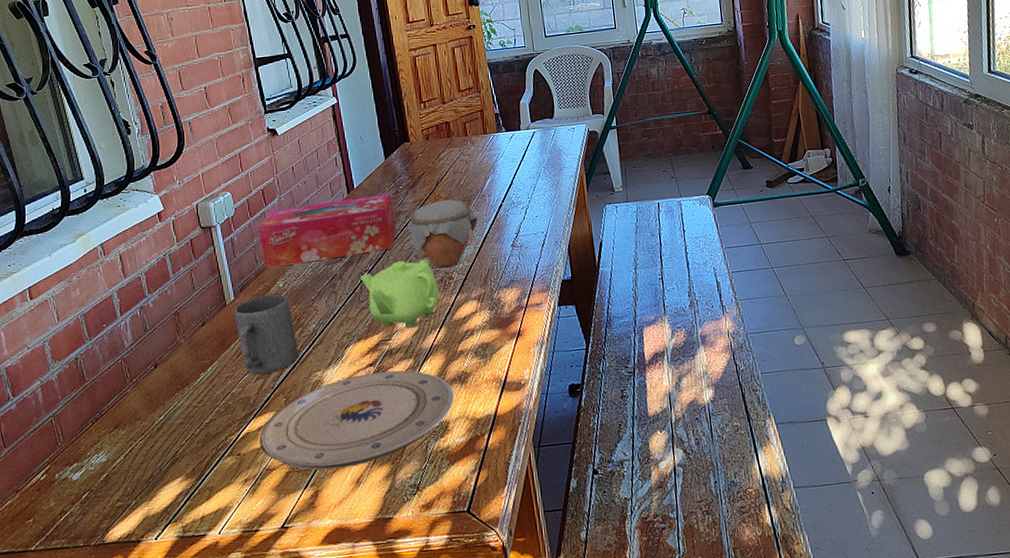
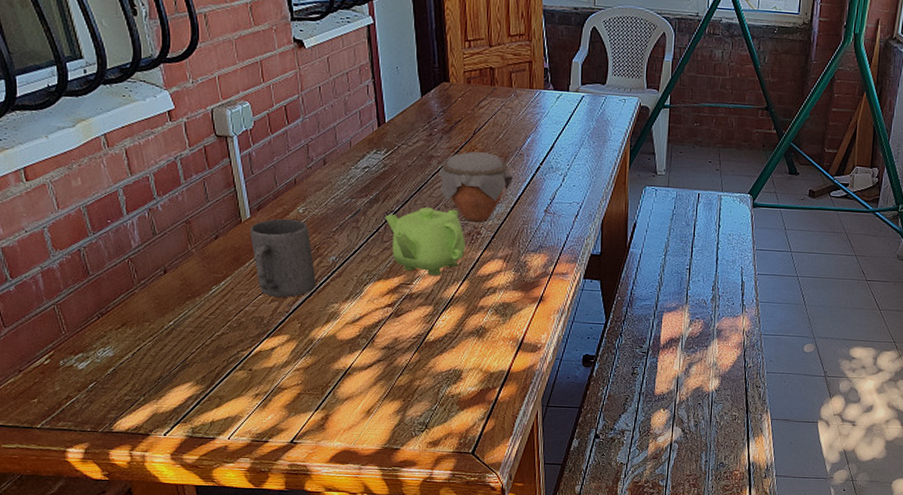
tissue box: present [257,193,396,269] -> none [278,130,427,194]
plate: present [259,370,455,471] -> none [271,313,471,398]

